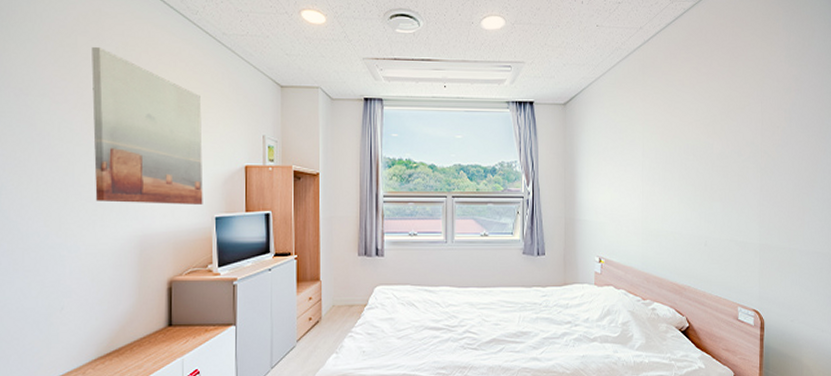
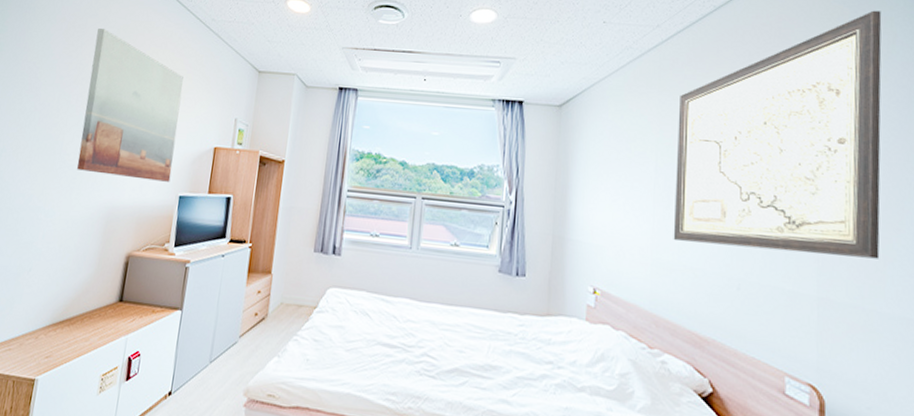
wall art: none [657,10,805,212] -> present [673,10,882,259]

